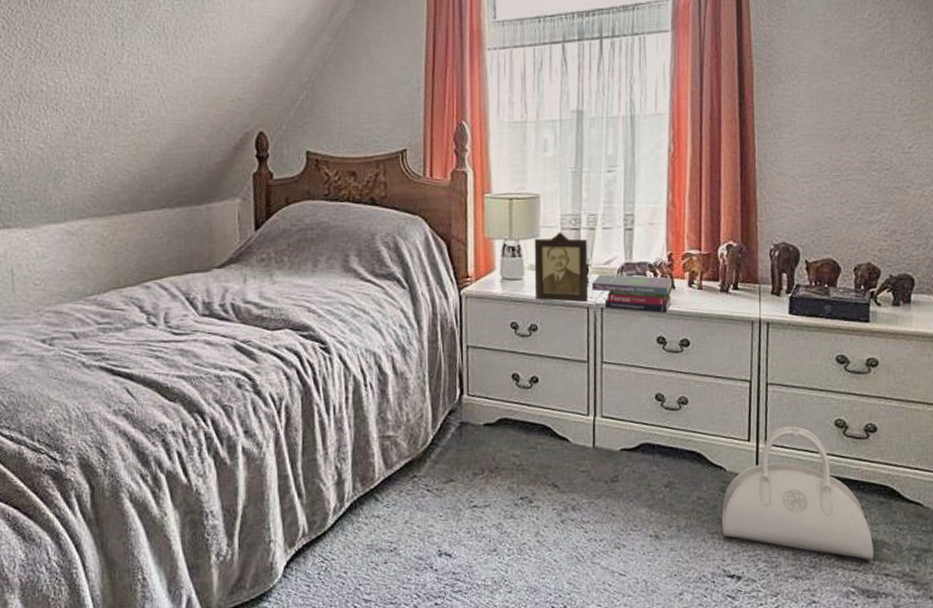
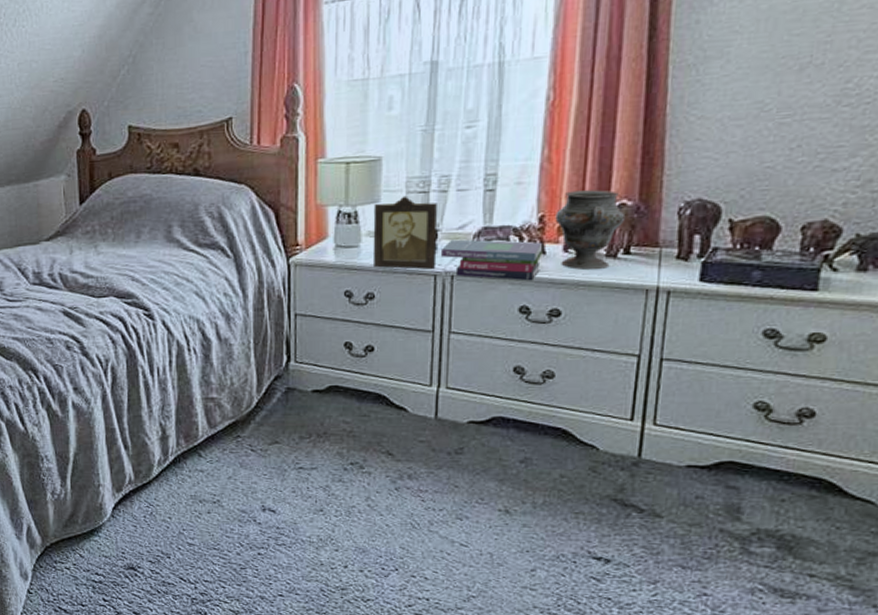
decorative vase: none [680,232,733,304] -> present [555,190,626,271]
handbag: present [721,426,874,560] -> none [588,407,796,558]

